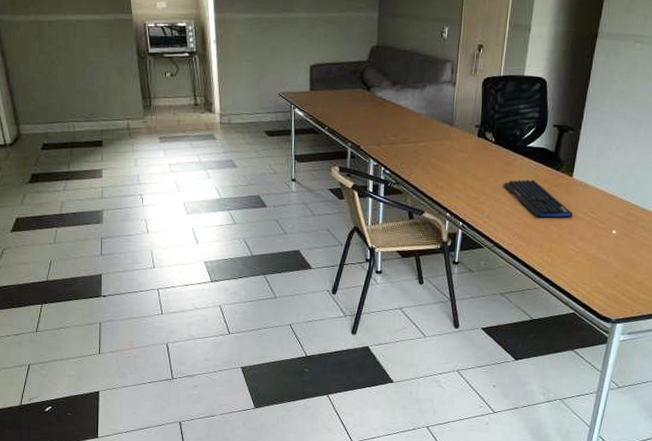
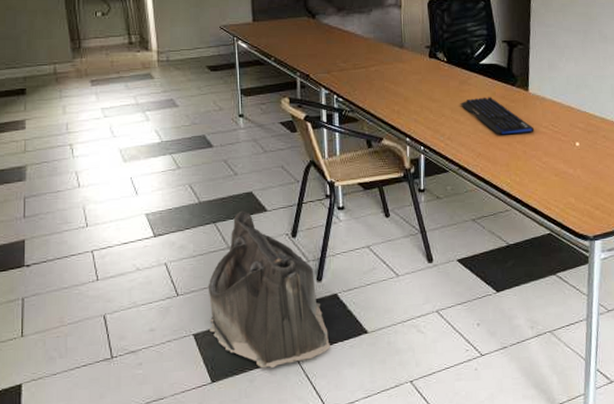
saddlebag: none [255,266,359,402] -> present [208,210,330,368]

